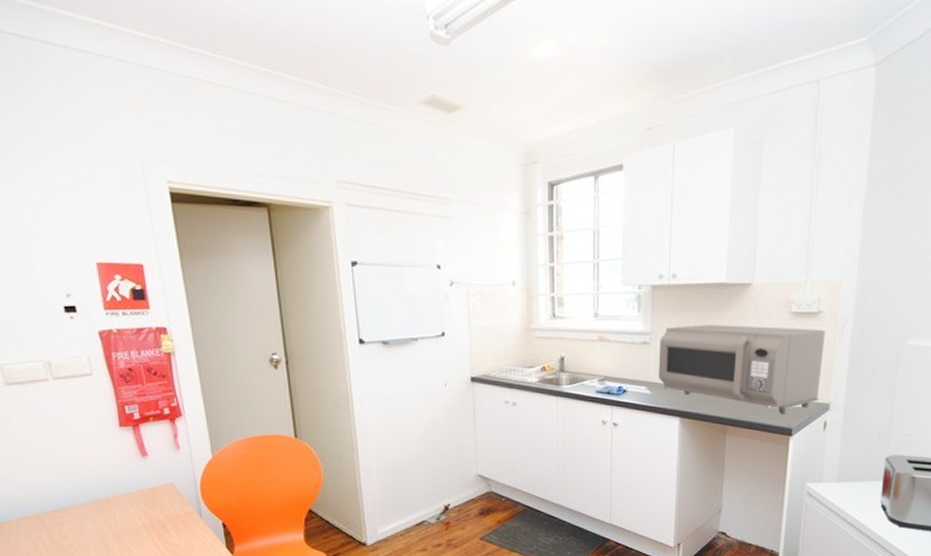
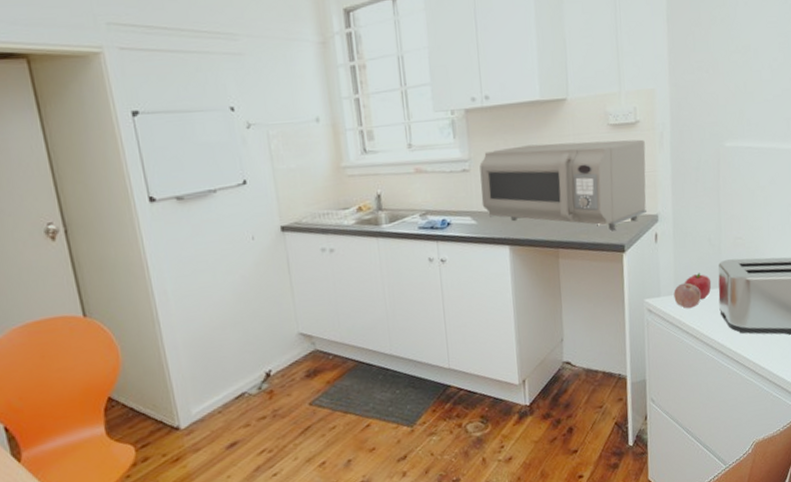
fruit: none [836,472,863,497] -> present [673,282,701,309]
fruit: none [847,464,876,491] -> present [684,273,712,300]

